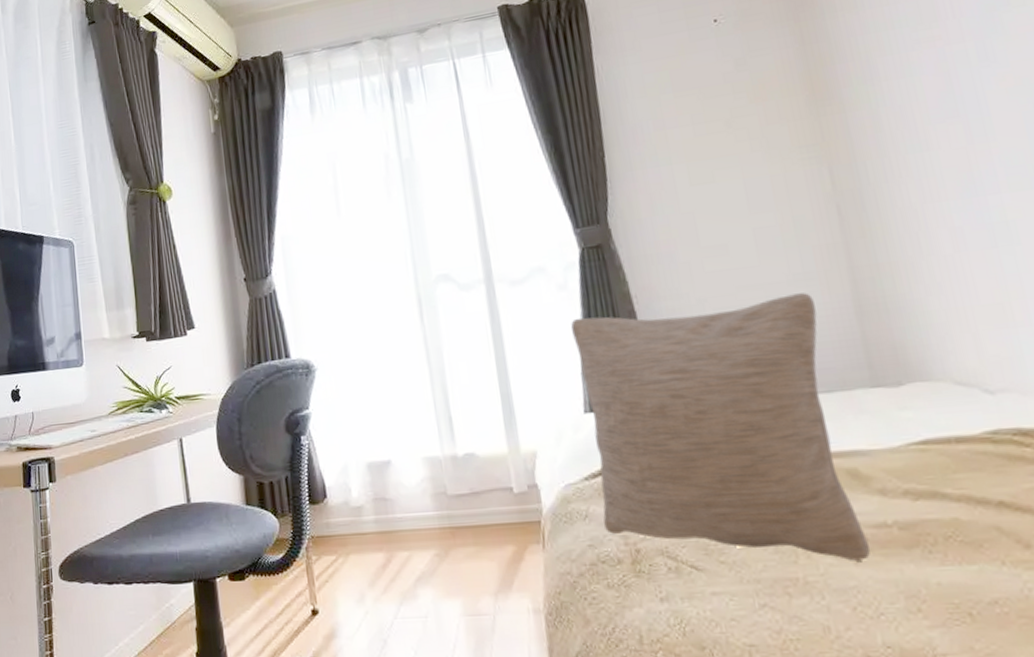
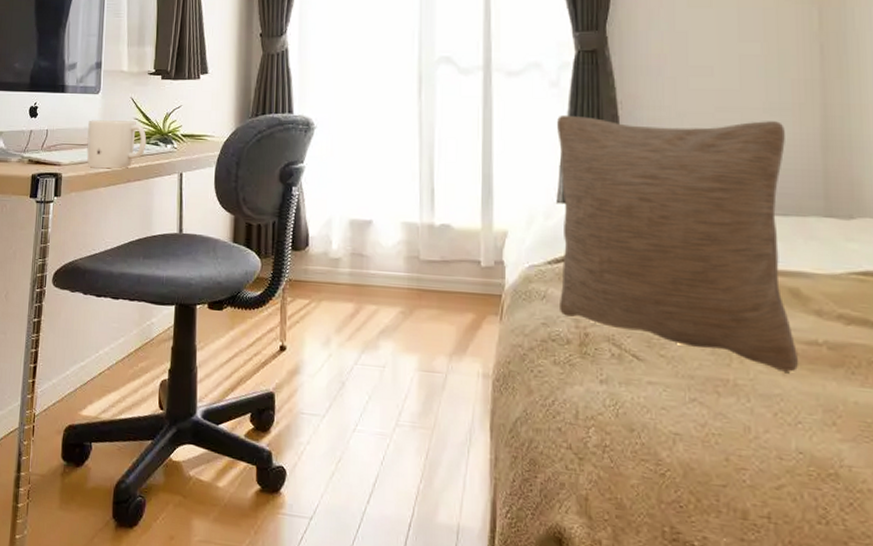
mug: none [75,390,140,447] -> present [86,120,147,169]

